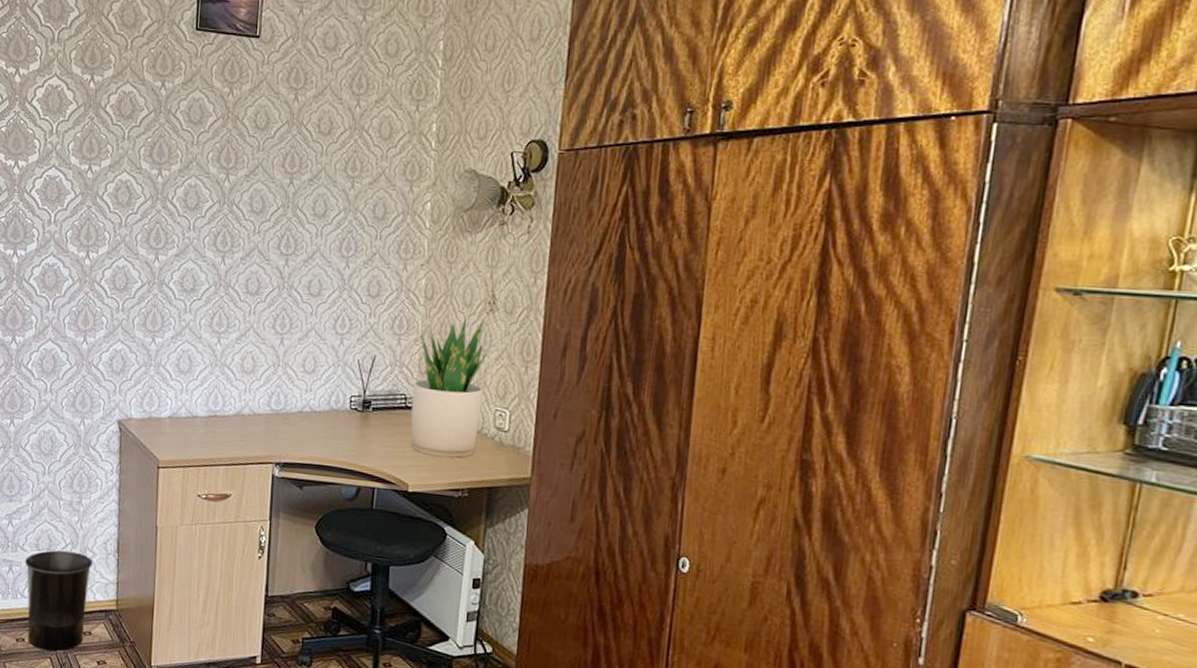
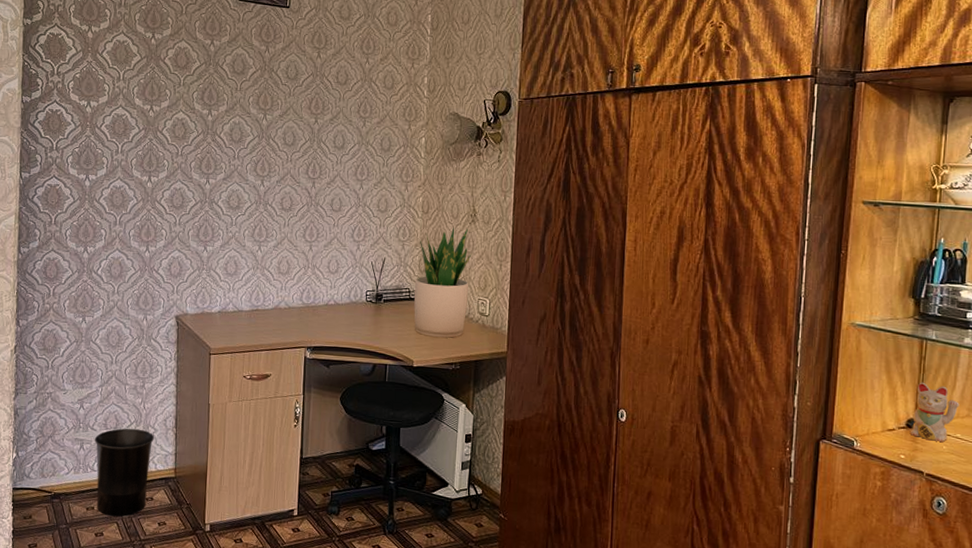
decorative figurine: none [1104,540,1187,623] -> present [909,382,960,442]

